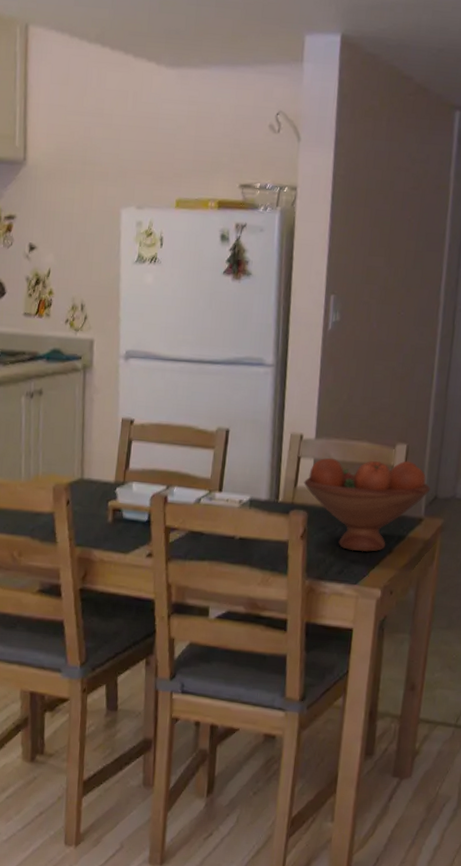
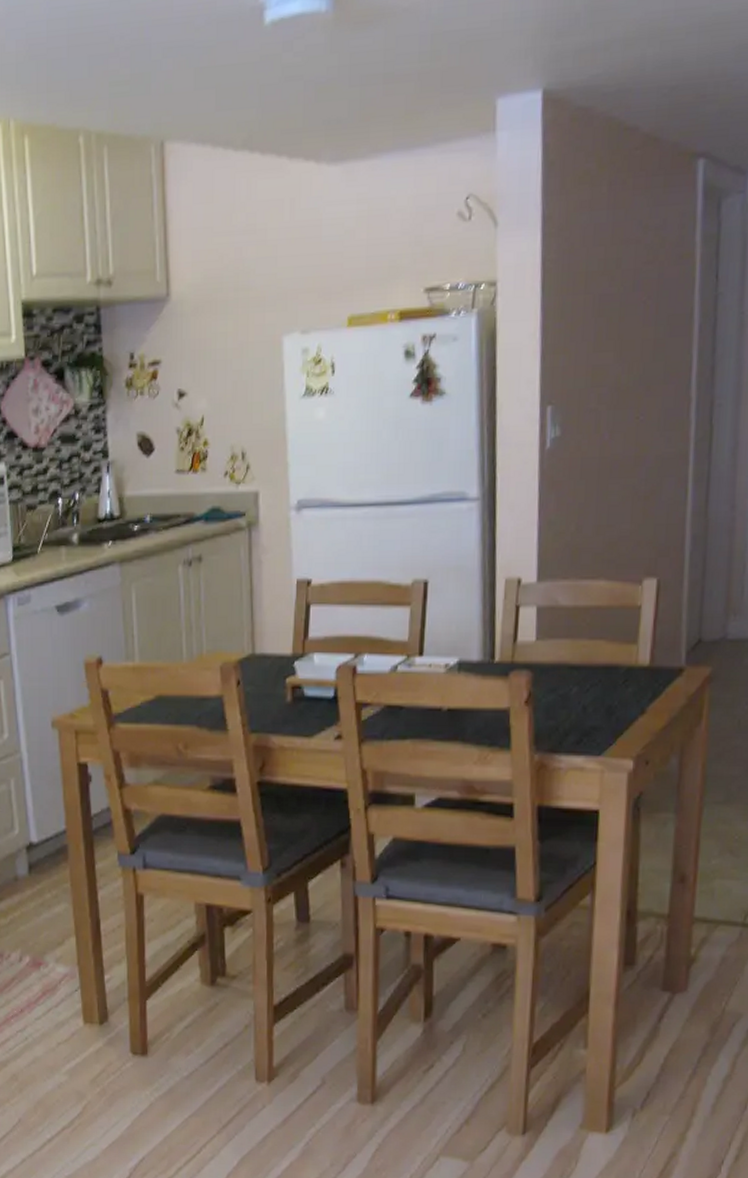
fruit bowl: present [304,458,430,552] -> none [525,598,692,715]

